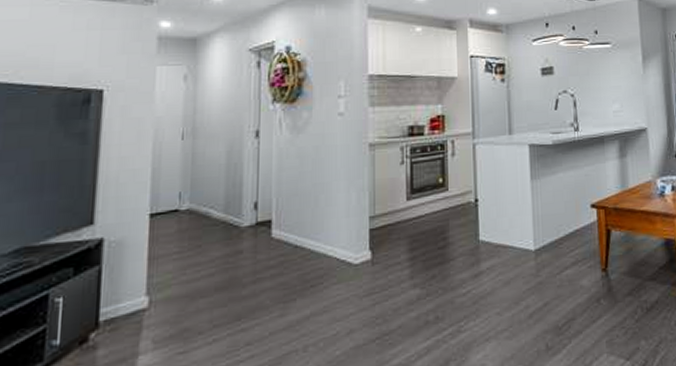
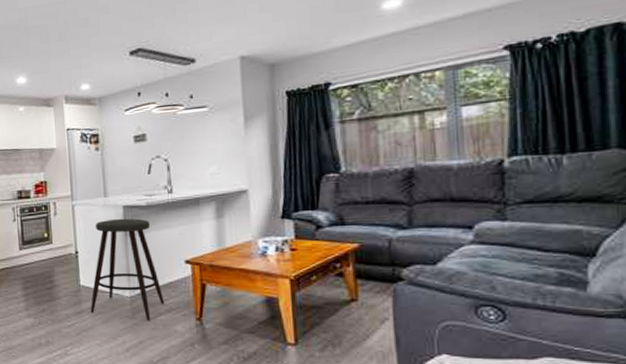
bar stool: none [489,158,571,278] -> present [90,218,165,321]

